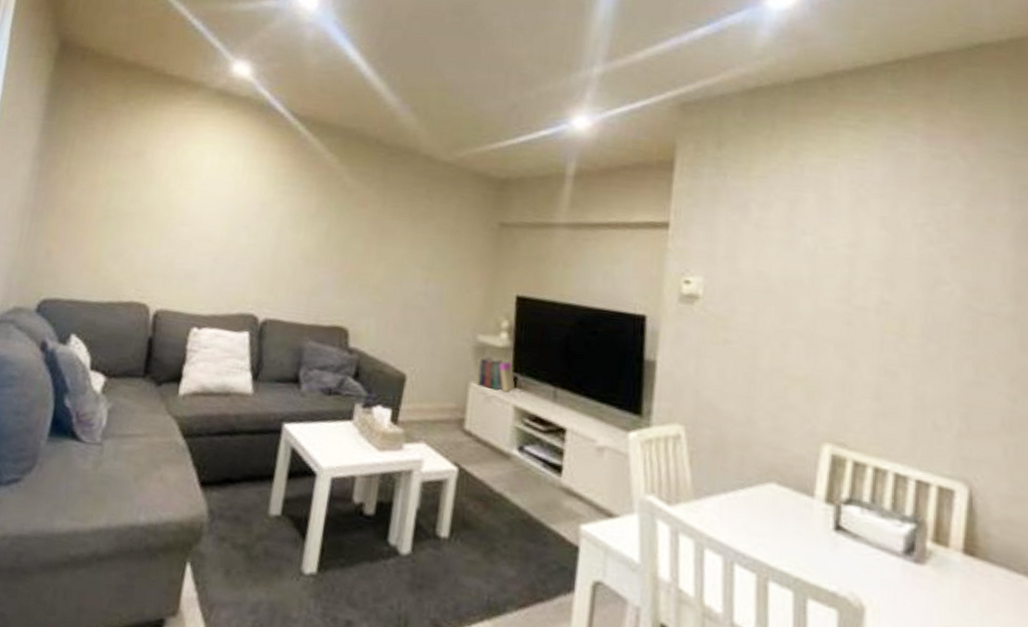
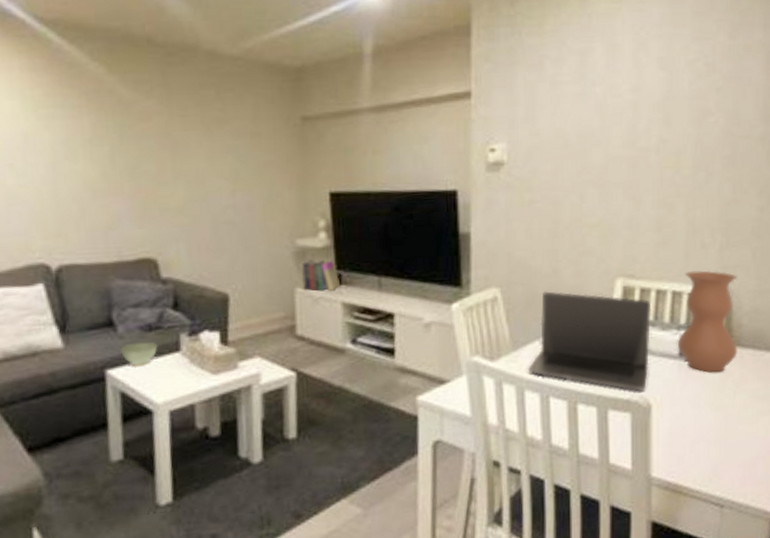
bowl: none [299,403,334,428] -> present [119,342,158,367]
laptop computer: none [709,440,867,586] -> present [527,291,652,391]
vase: none [902,454,985,589] -> present [678,270,738,374]

